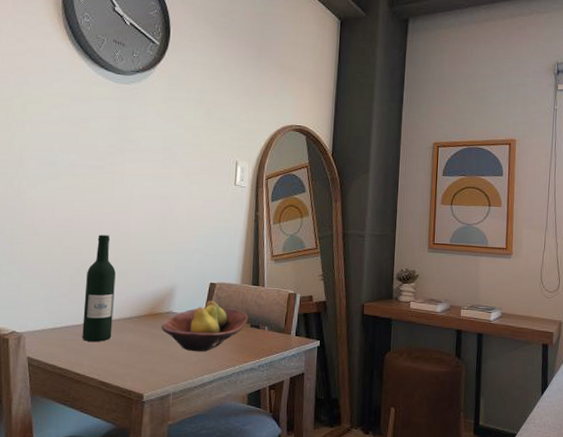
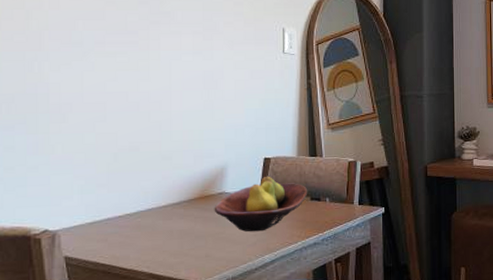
wine bottle: present [82,235,116,342] -> none [125,116,160,233]

